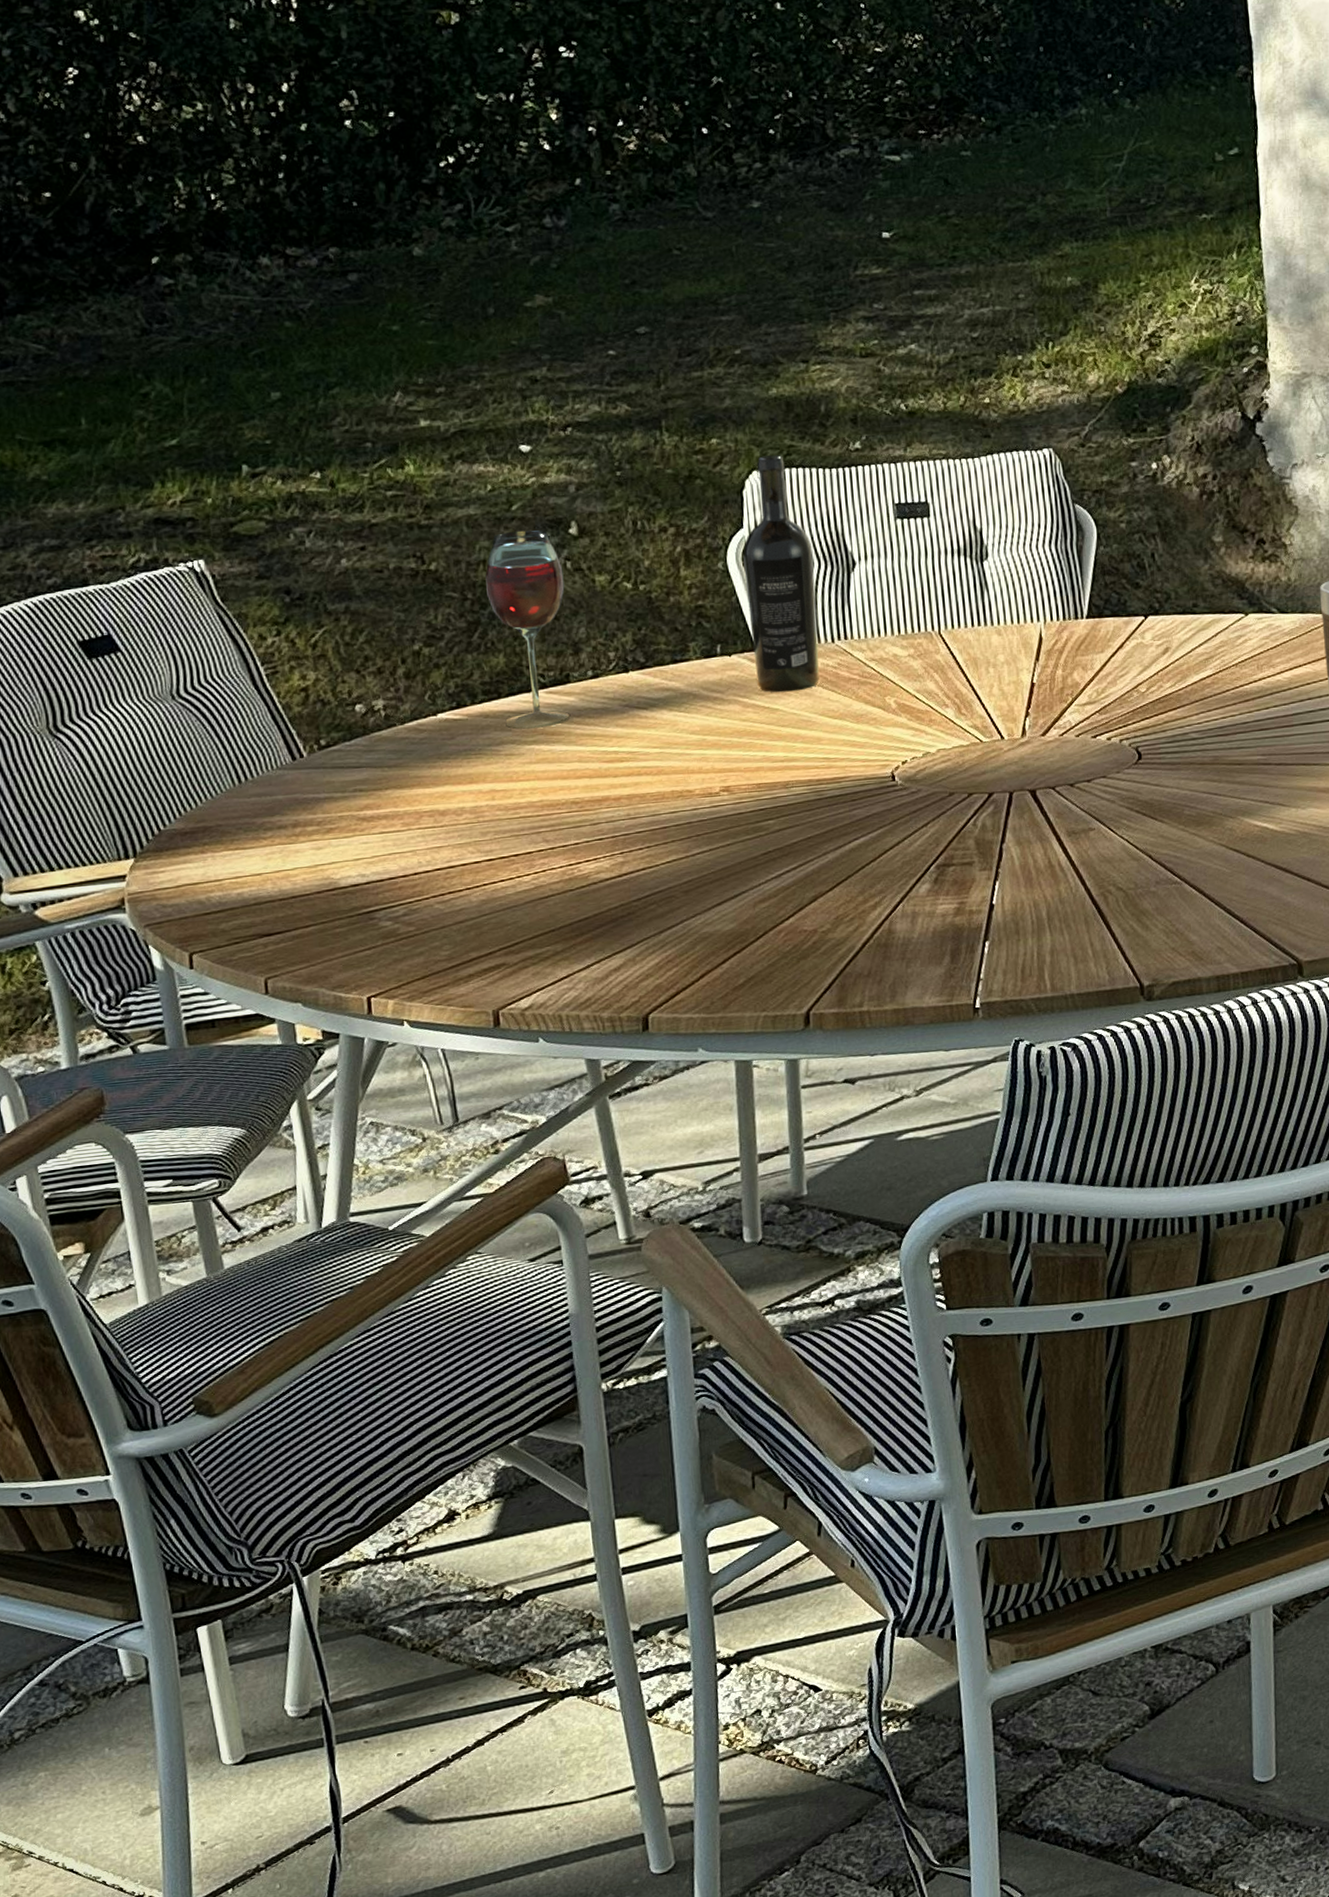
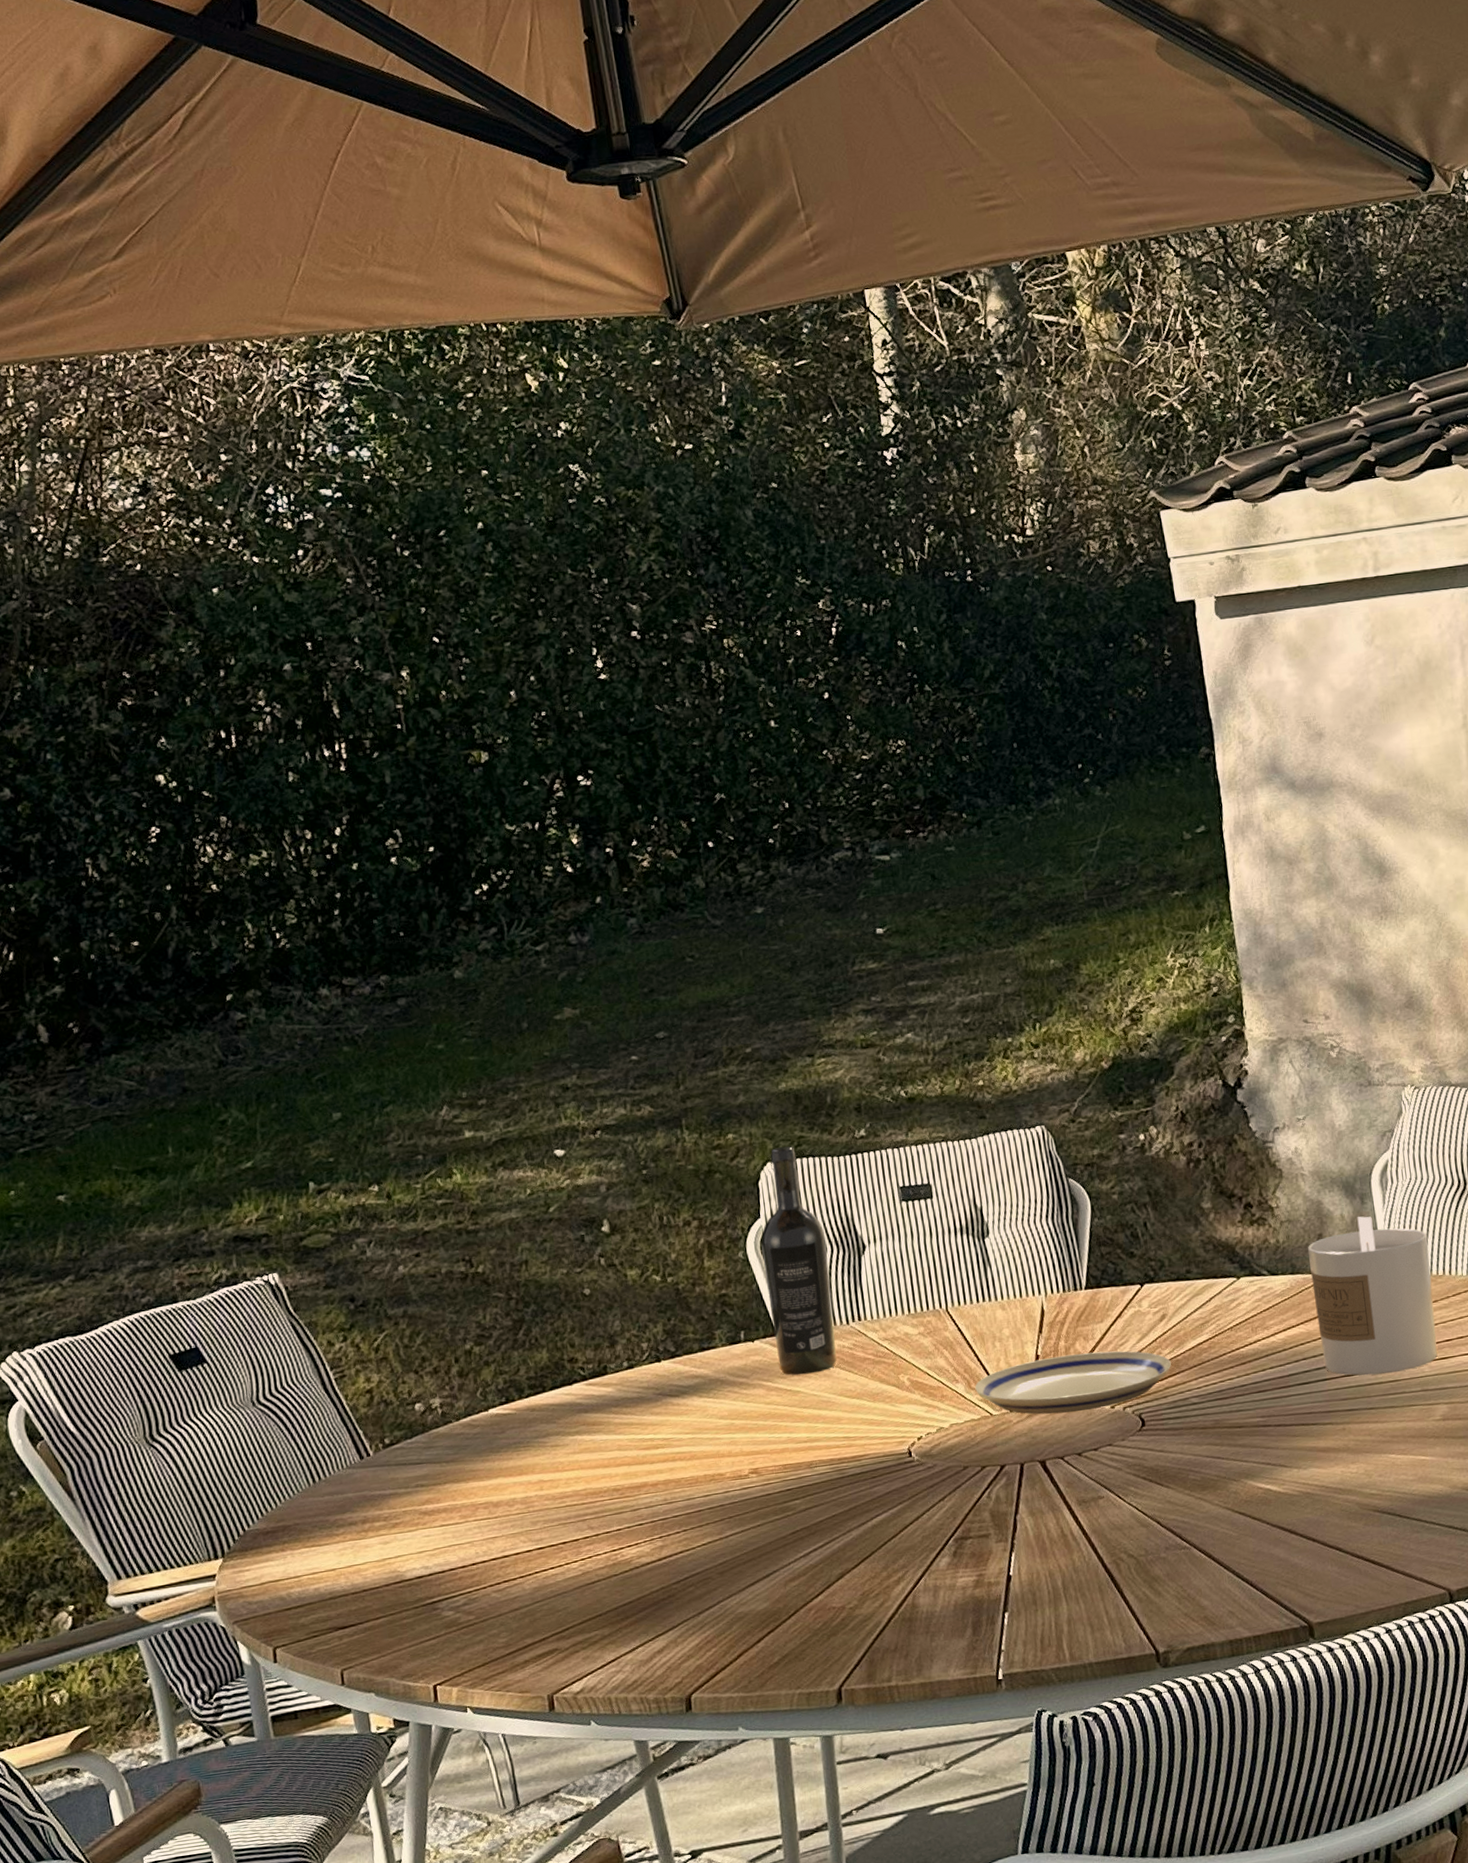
wineglass: present [485,530,570,729] -> none [527,1229,609,1421]
plate: none [965,682,1173,744] -> present [975,1351,1172,1415]

